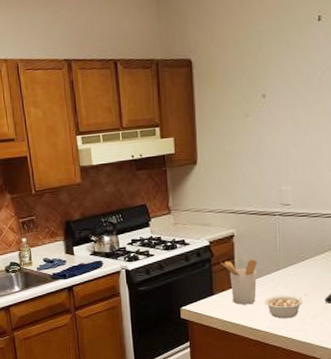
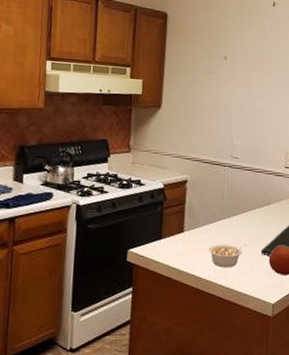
utensil holder: present [221,259,257,305] -> none [172,205,206,251]

